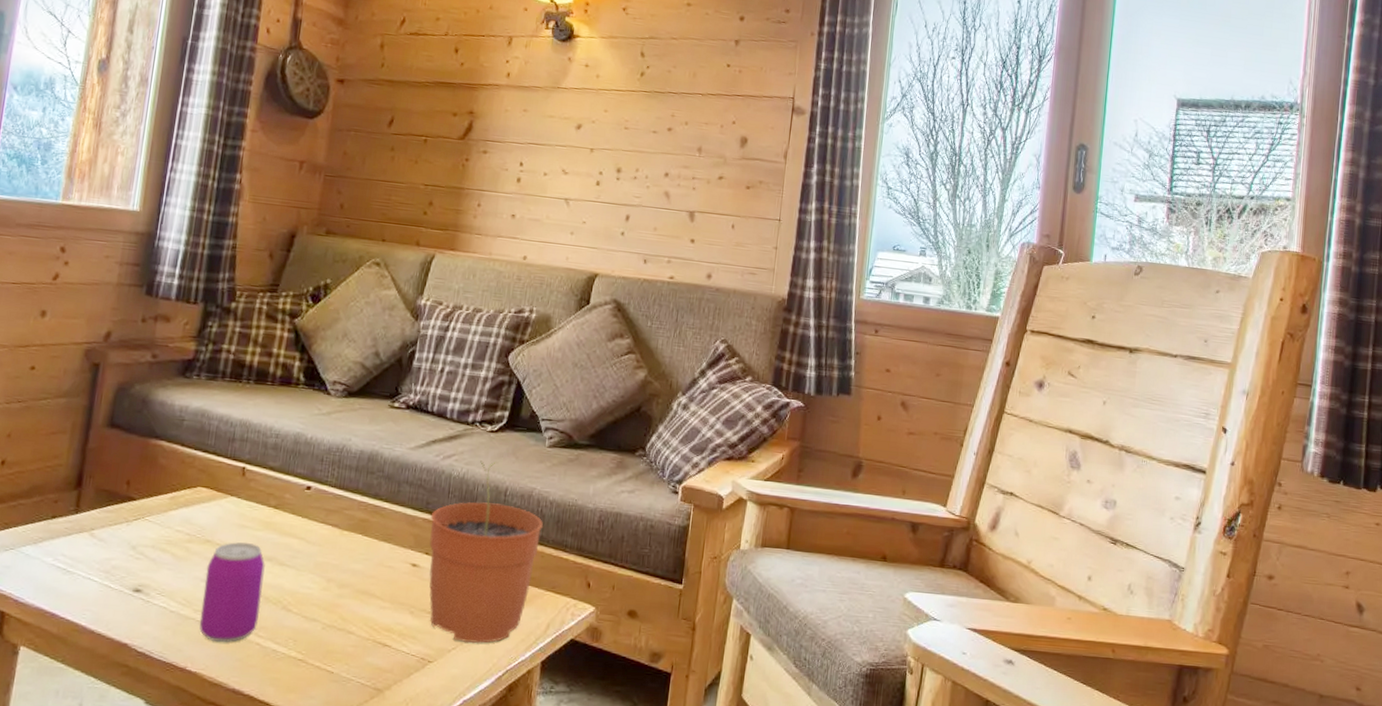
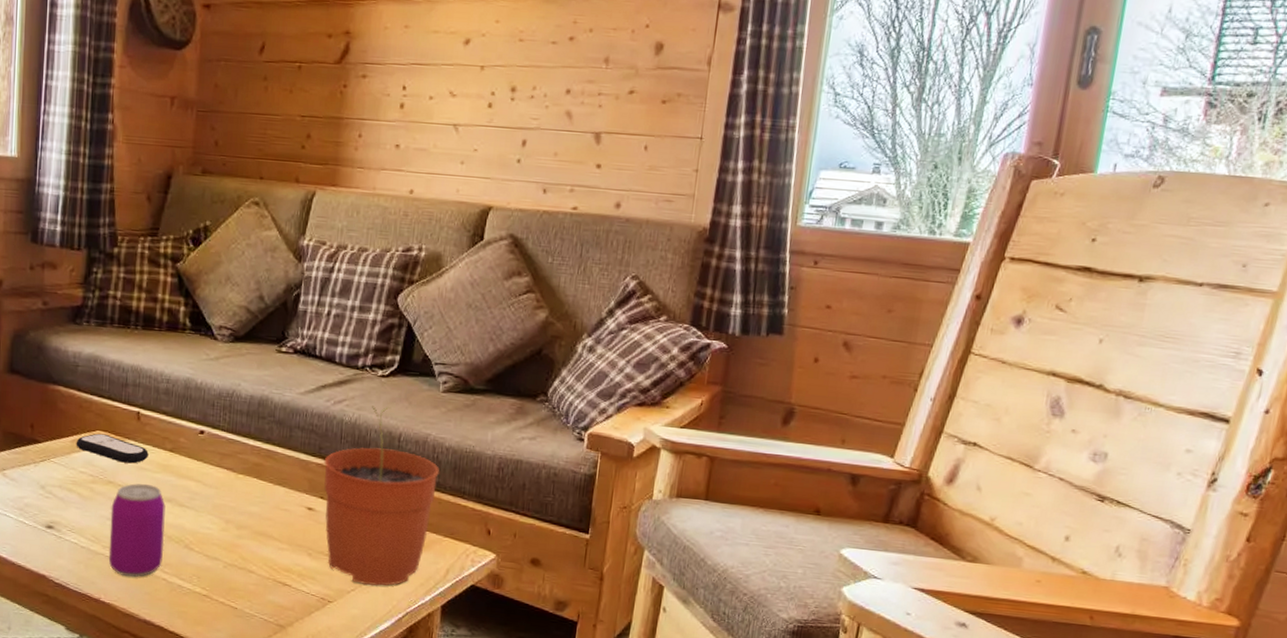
remote control: none [174,489,251,521] -> present [76,433,149,464]

